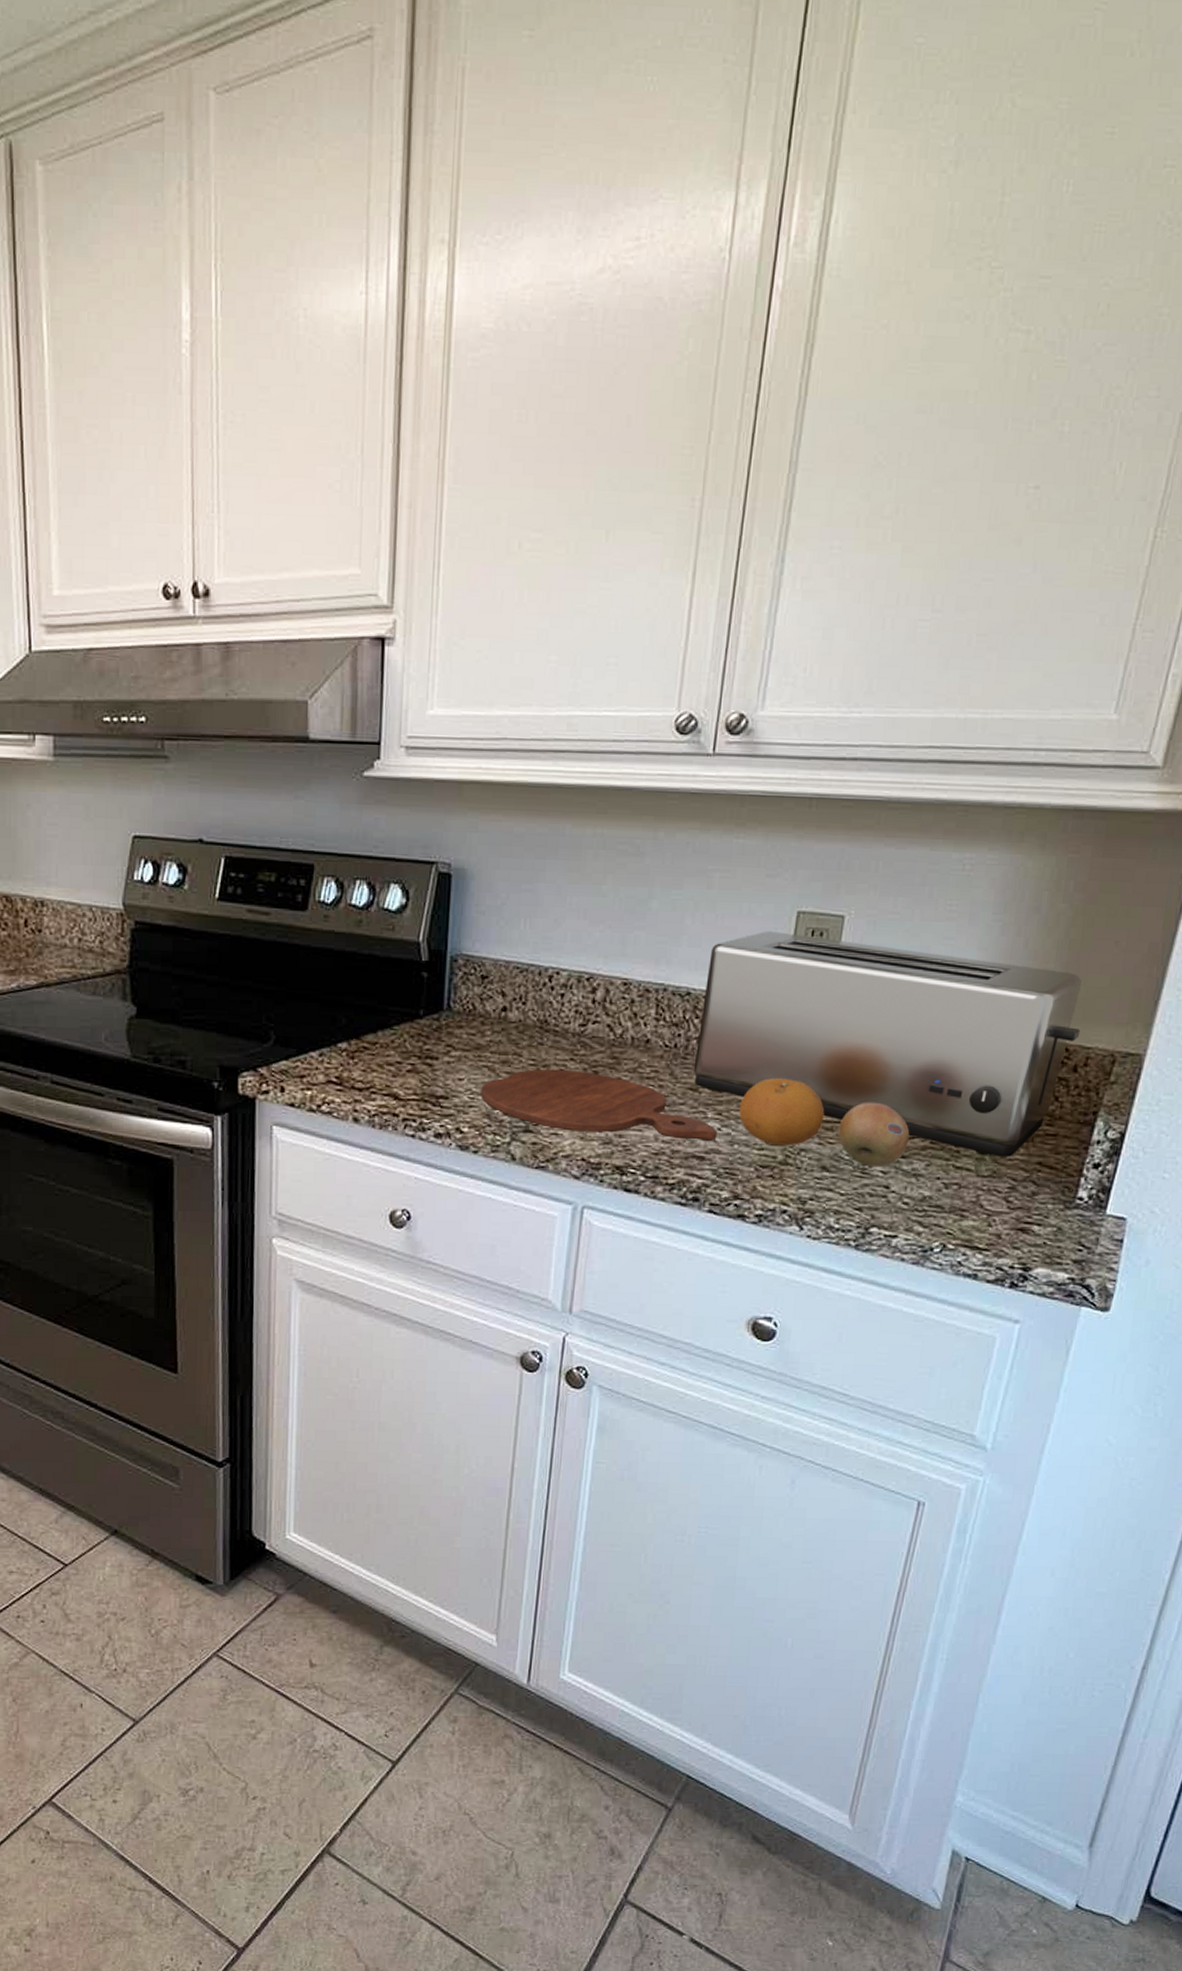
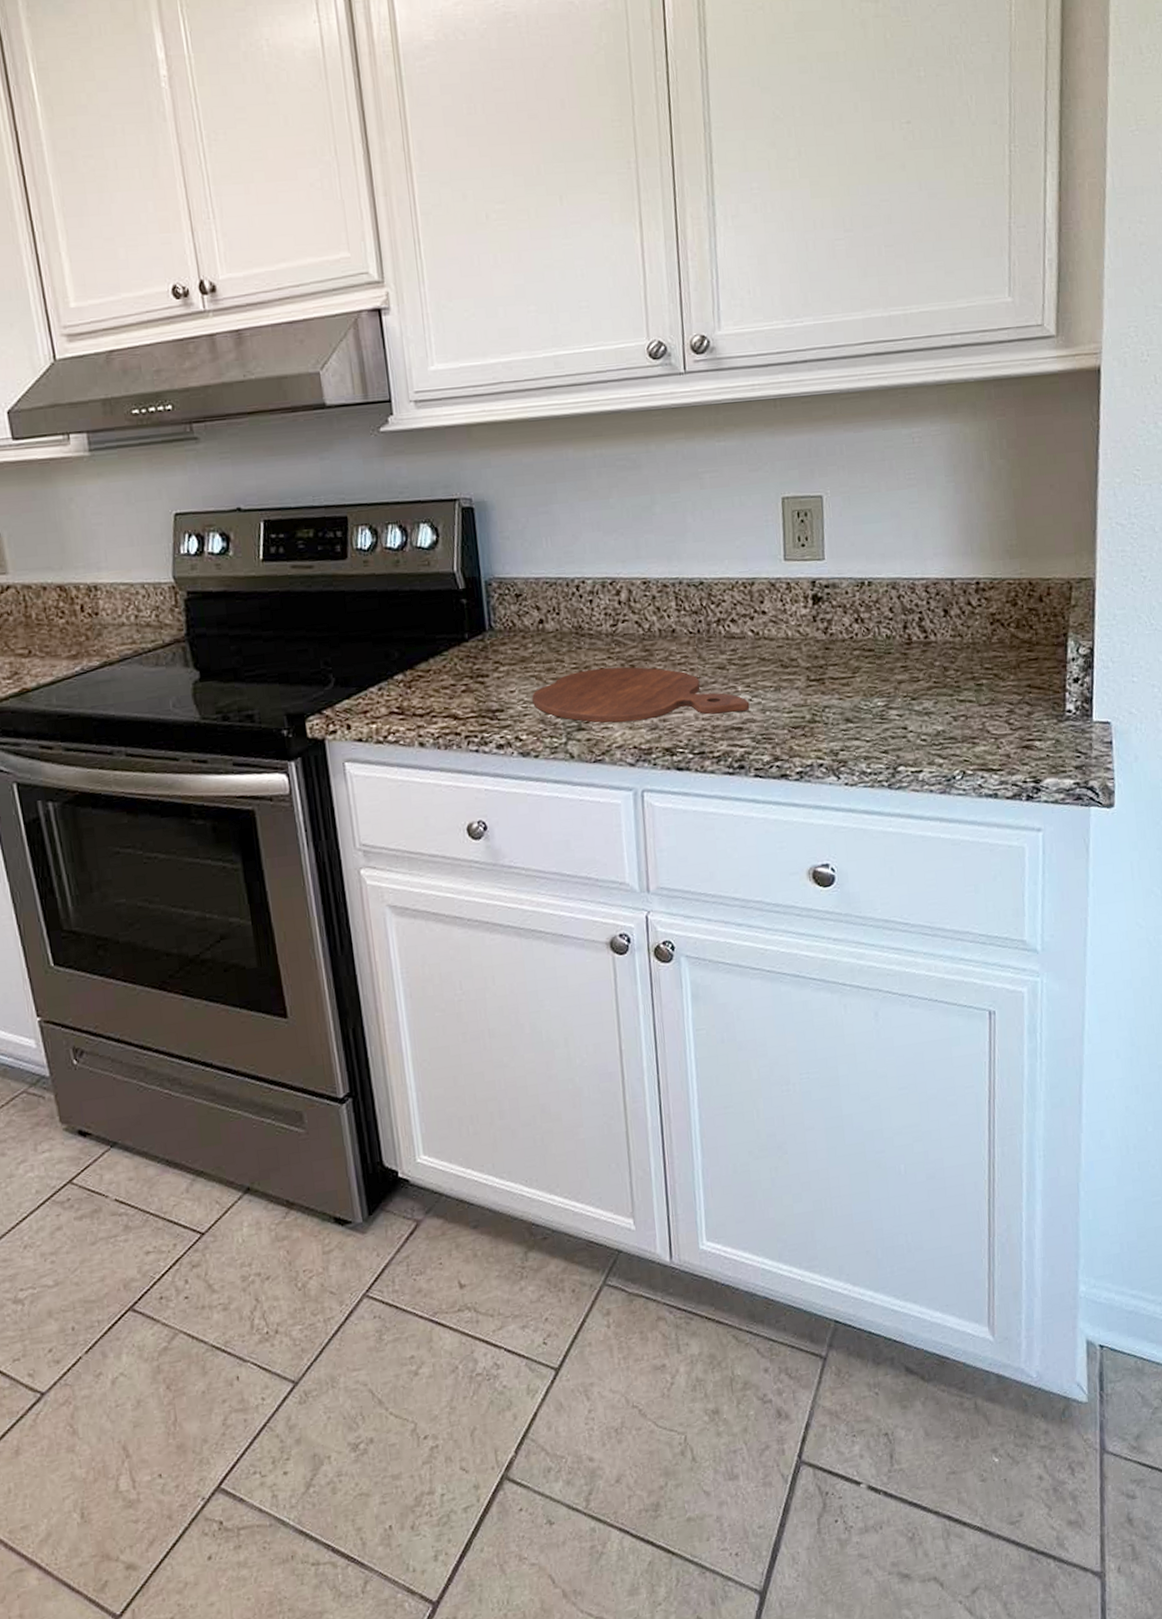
toaster: present [693,930,1081,1157] -> none [714,517,1039,686]
fruit: present [739,1078,825,1146] -> none [764,645,840,707]
fruit: present [838,1102,910,1168] -> none [853,654,916,713]

